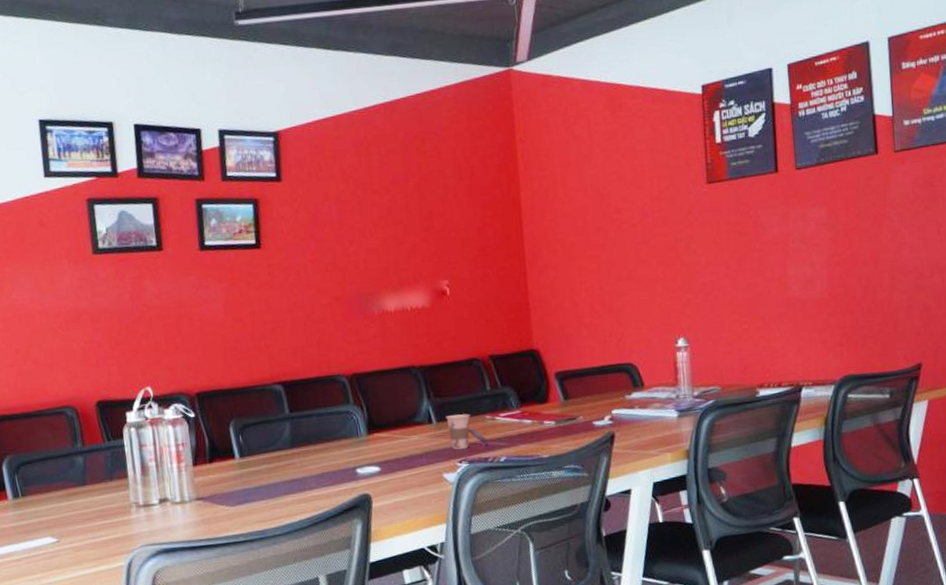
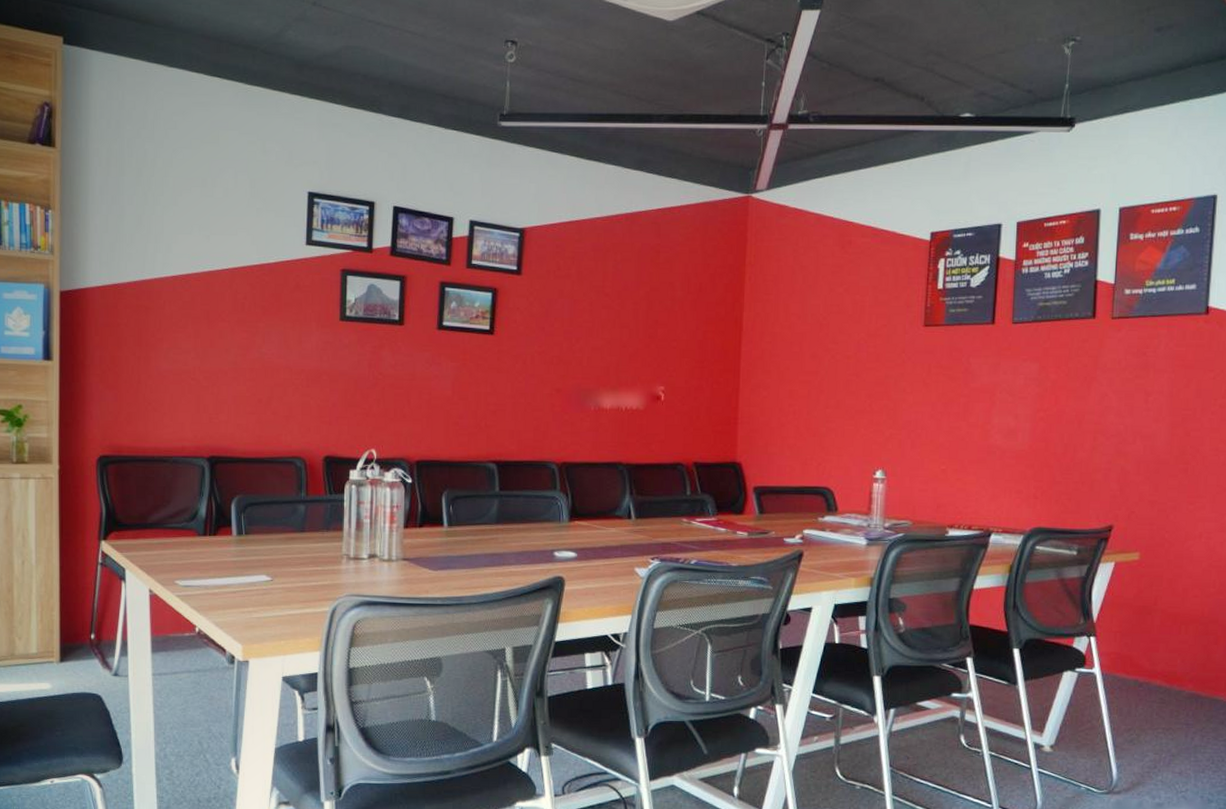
cup: present [446,414,488,451] -> none [645,514,681,548]

